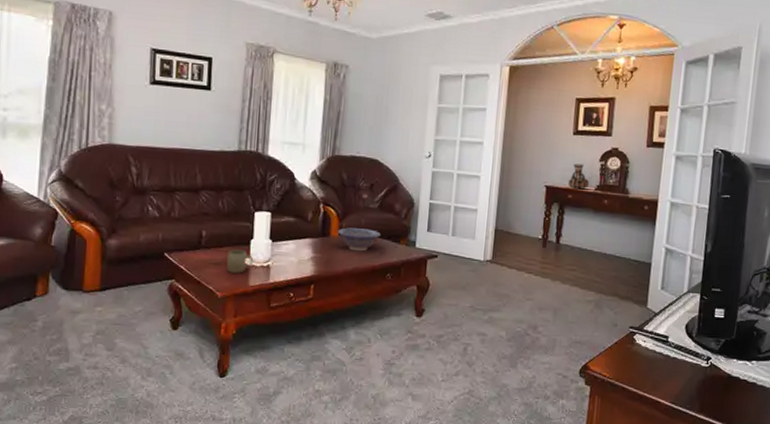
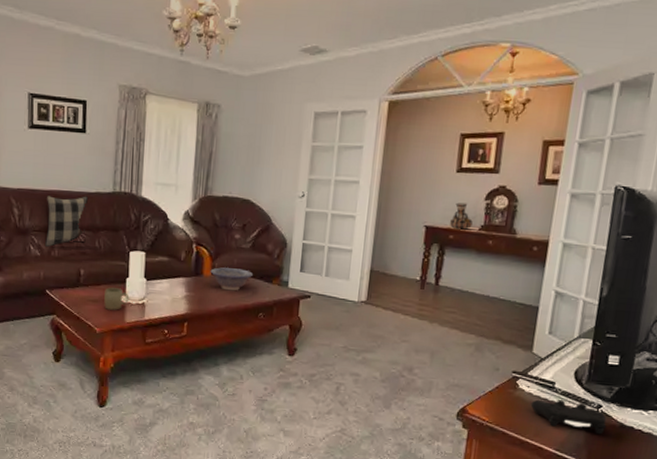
pillow: none [165,154,211,207] -> present [45,196,88,247]
game controller: none [647,352,716,386] -> present [530,399,607,435]

